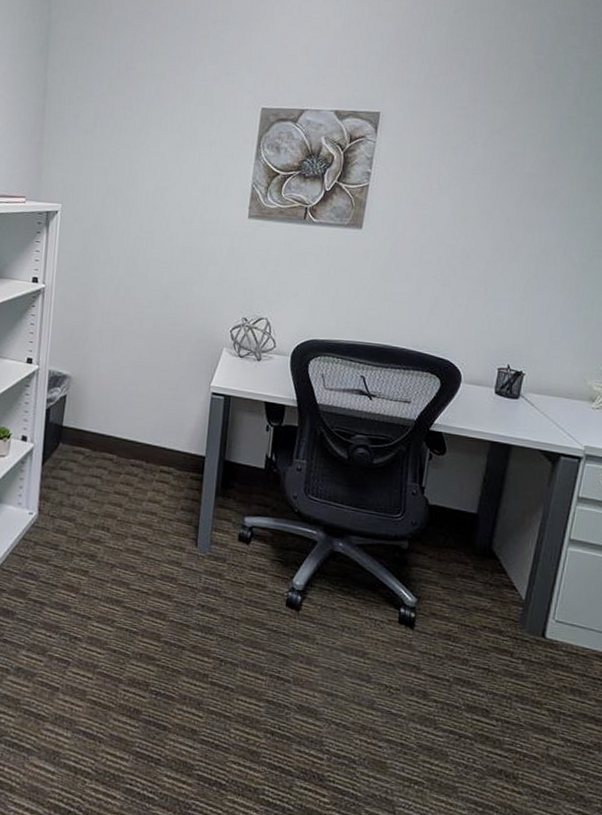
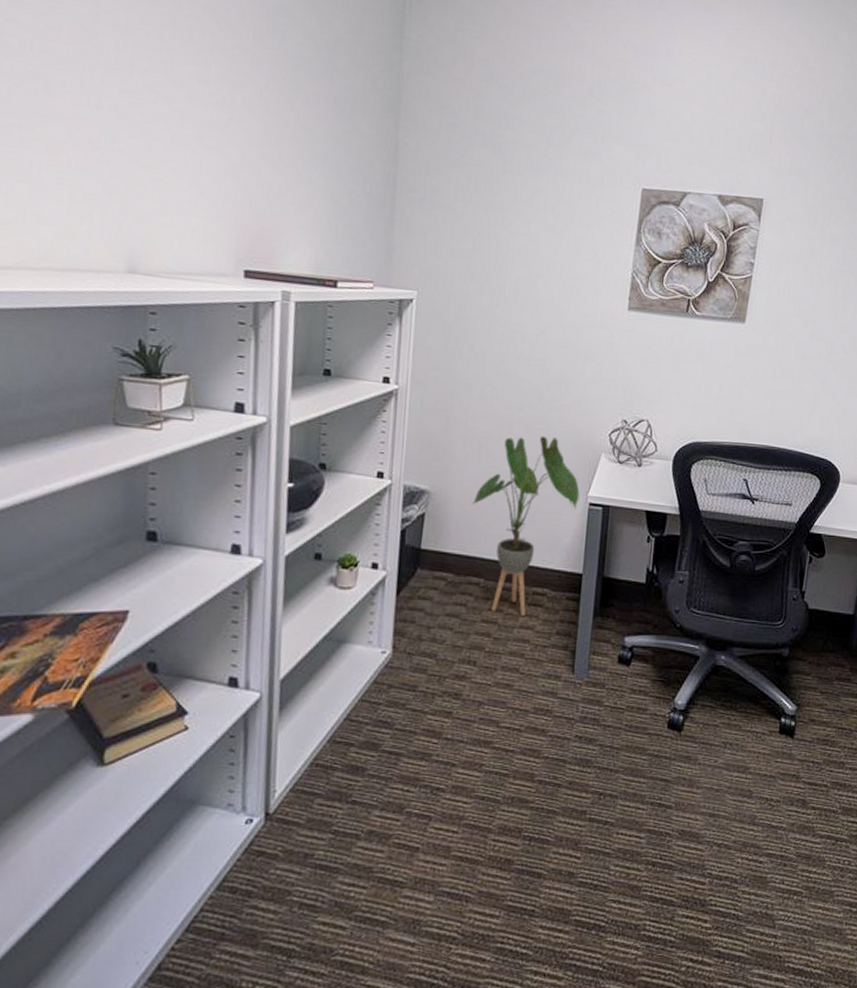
house plant: none [106,330,203,491] -> present [471,436,580,616]

